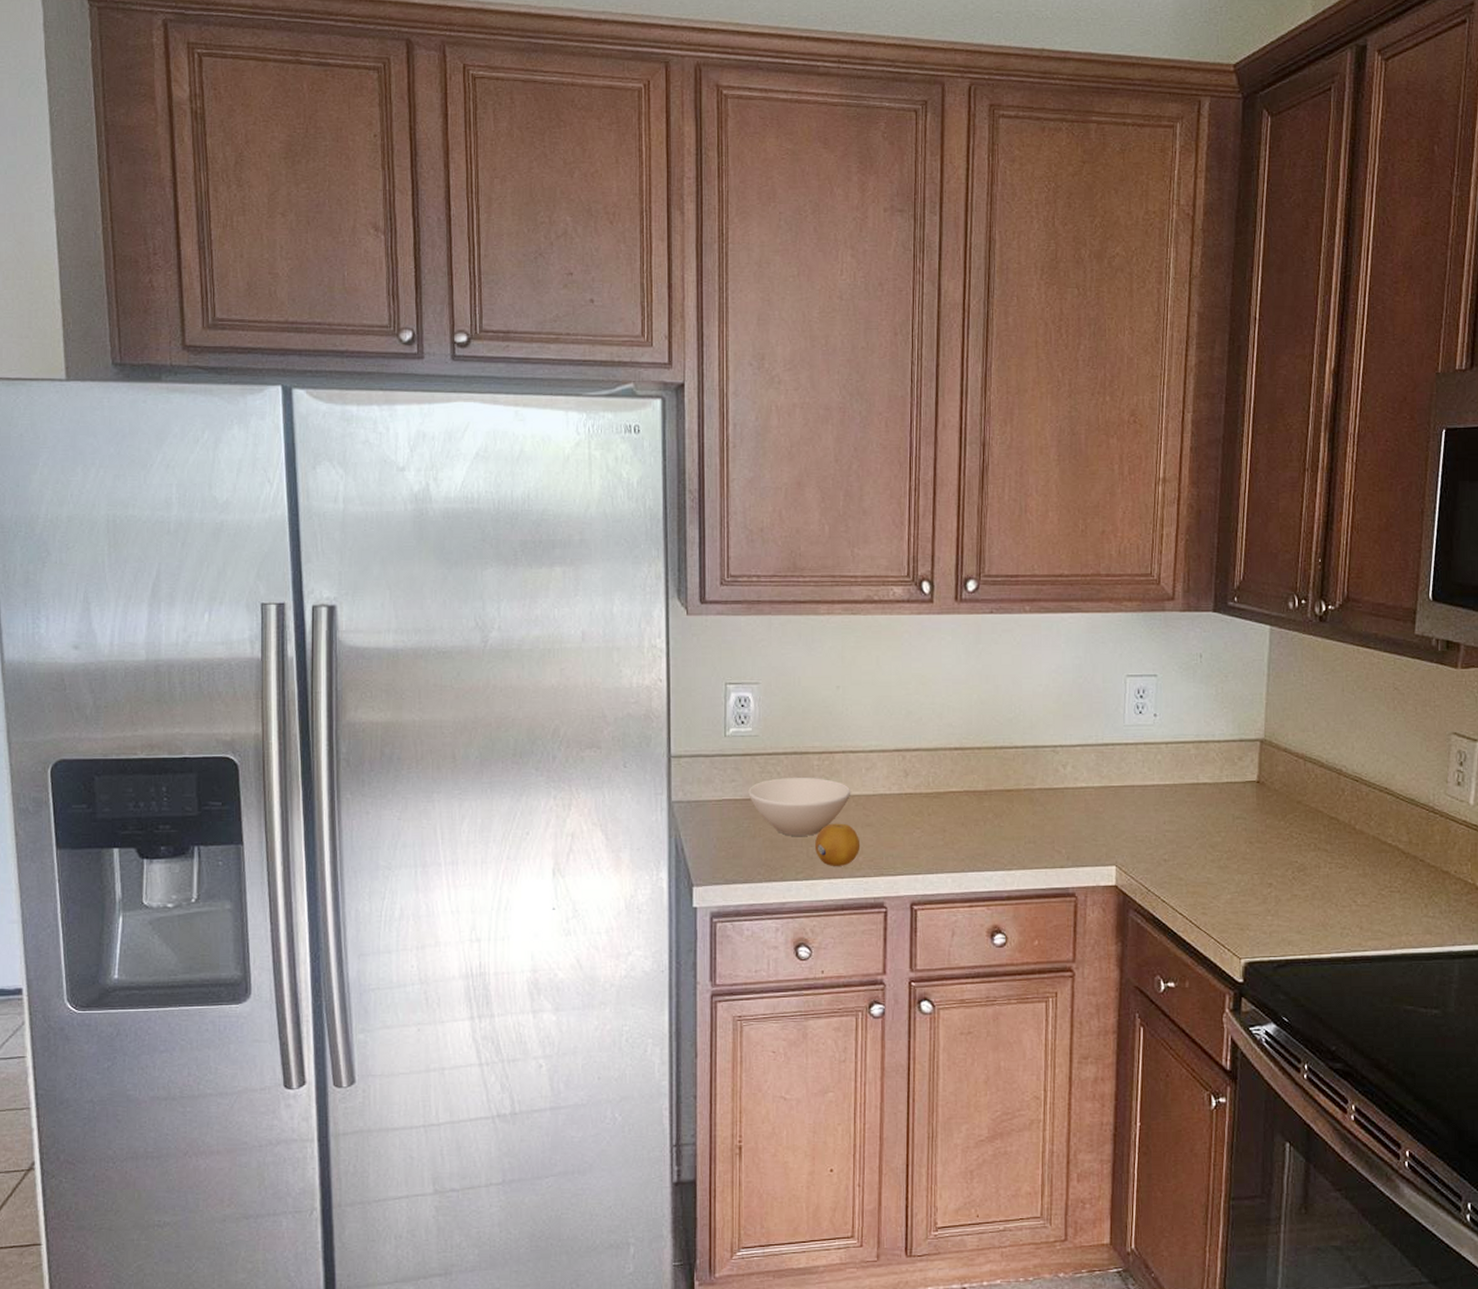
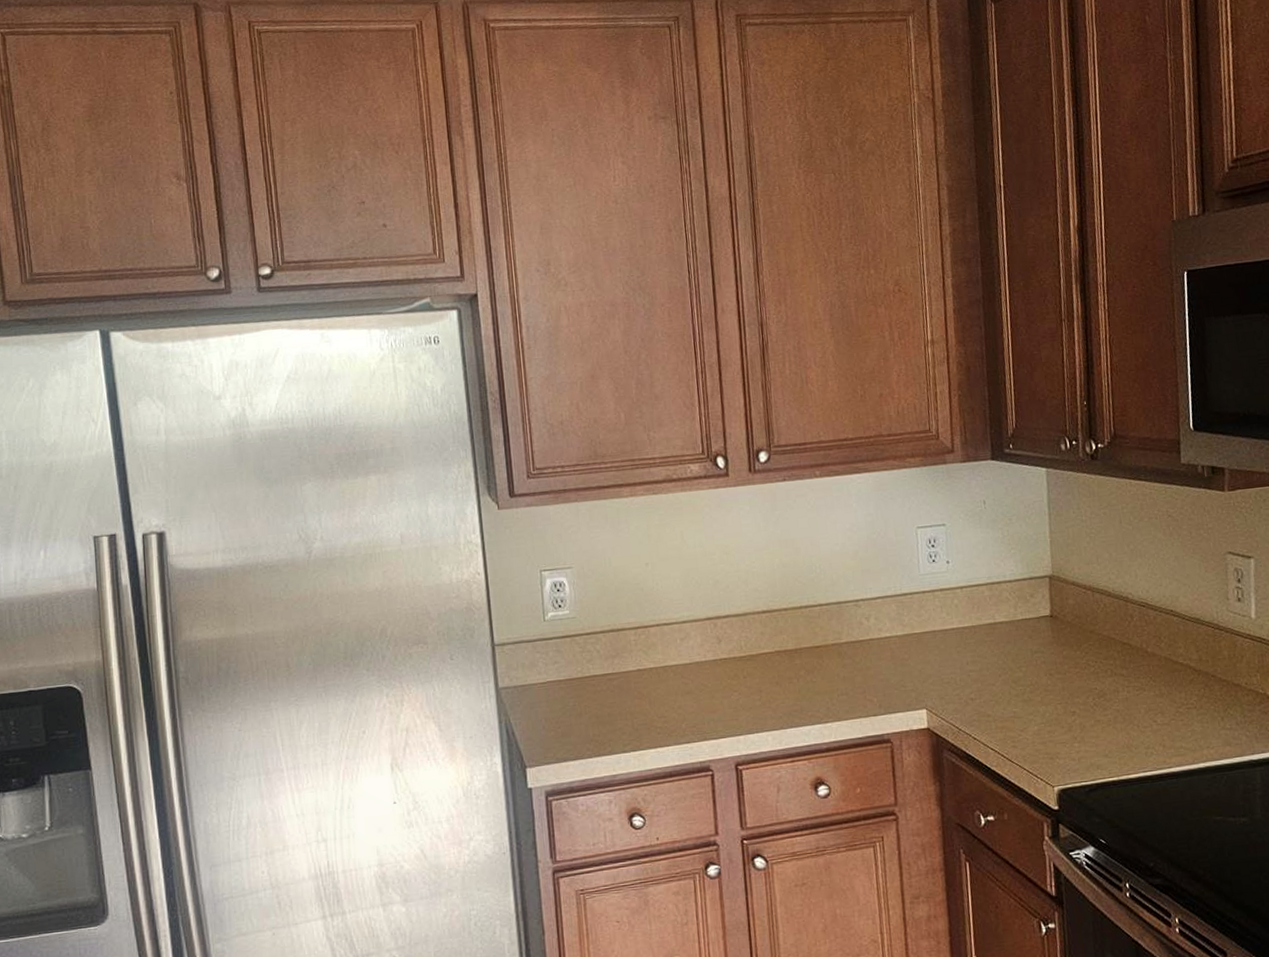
bowl: present [748,777,851,836] -> none [571,652,669,711]
fruit: present [815,823,861,866] -> none [639,693,683,736]

